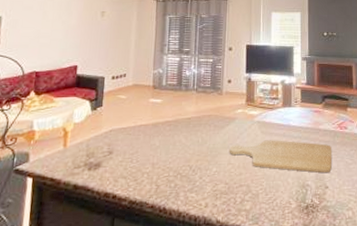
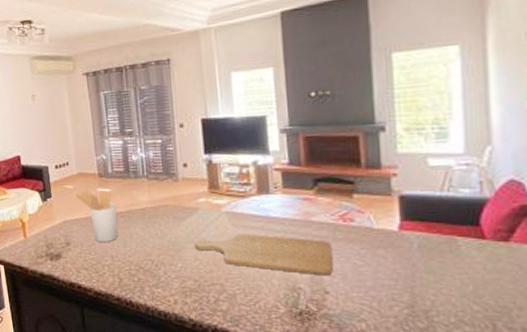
utensil holder: none [127,100,166,151] -> present [76,190,118,243]

